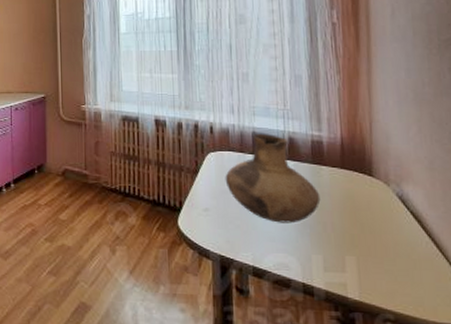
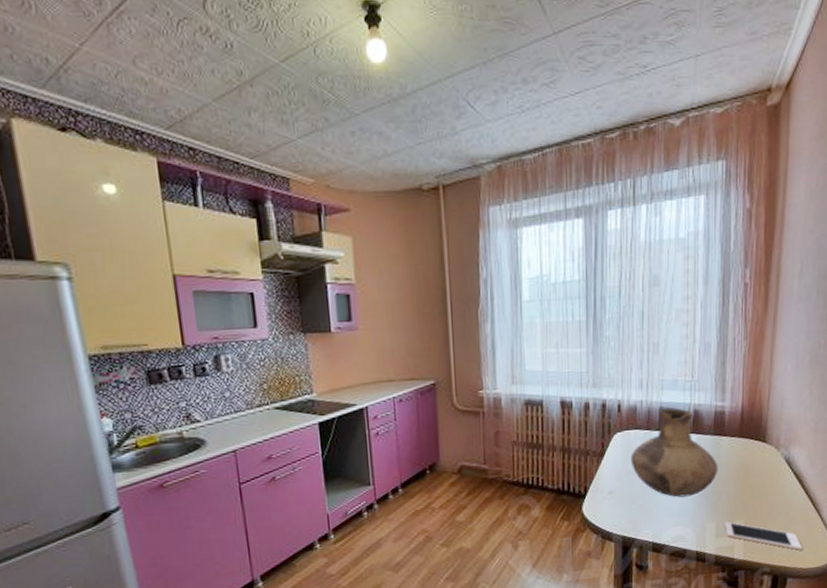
cell phone: none [332,256,432,300] -> present [724,522,802,550]

